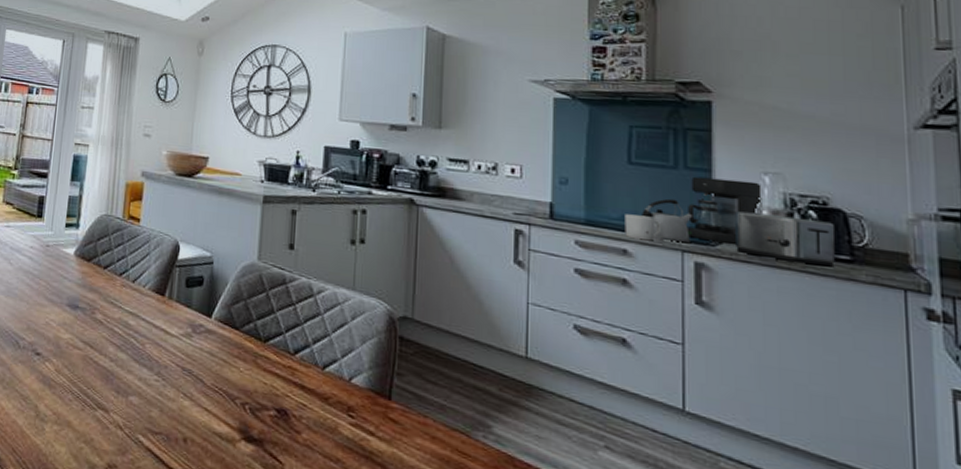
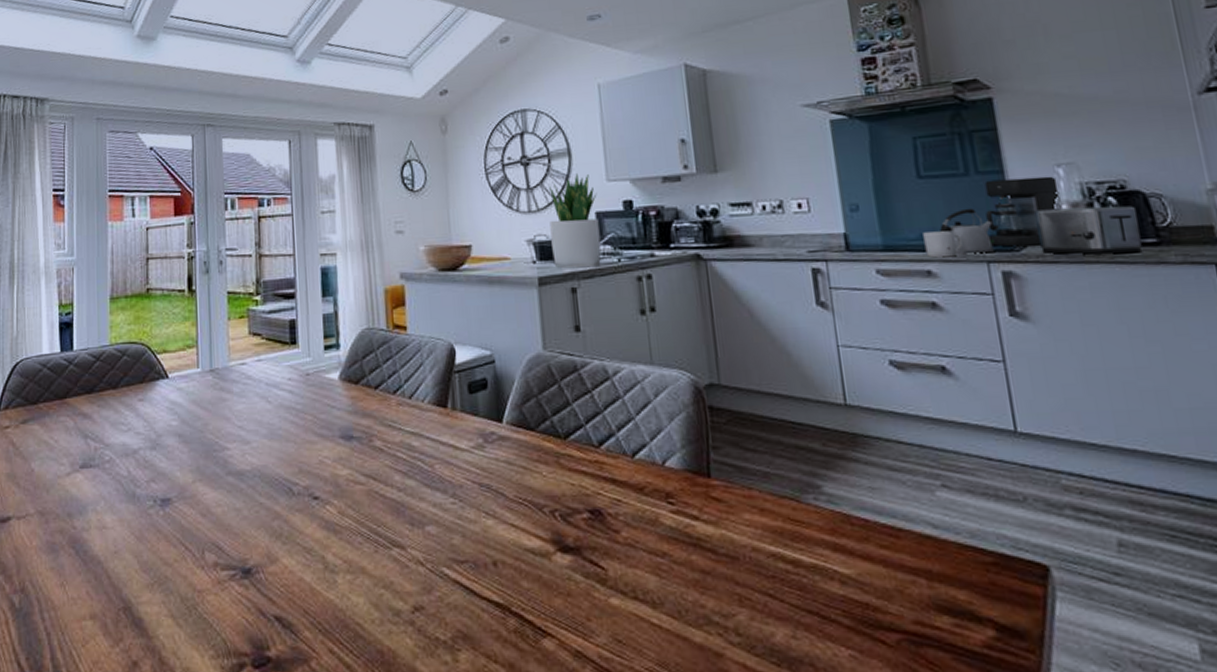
planter: none [279,109,329,195] -> present [549,174,601,269]

